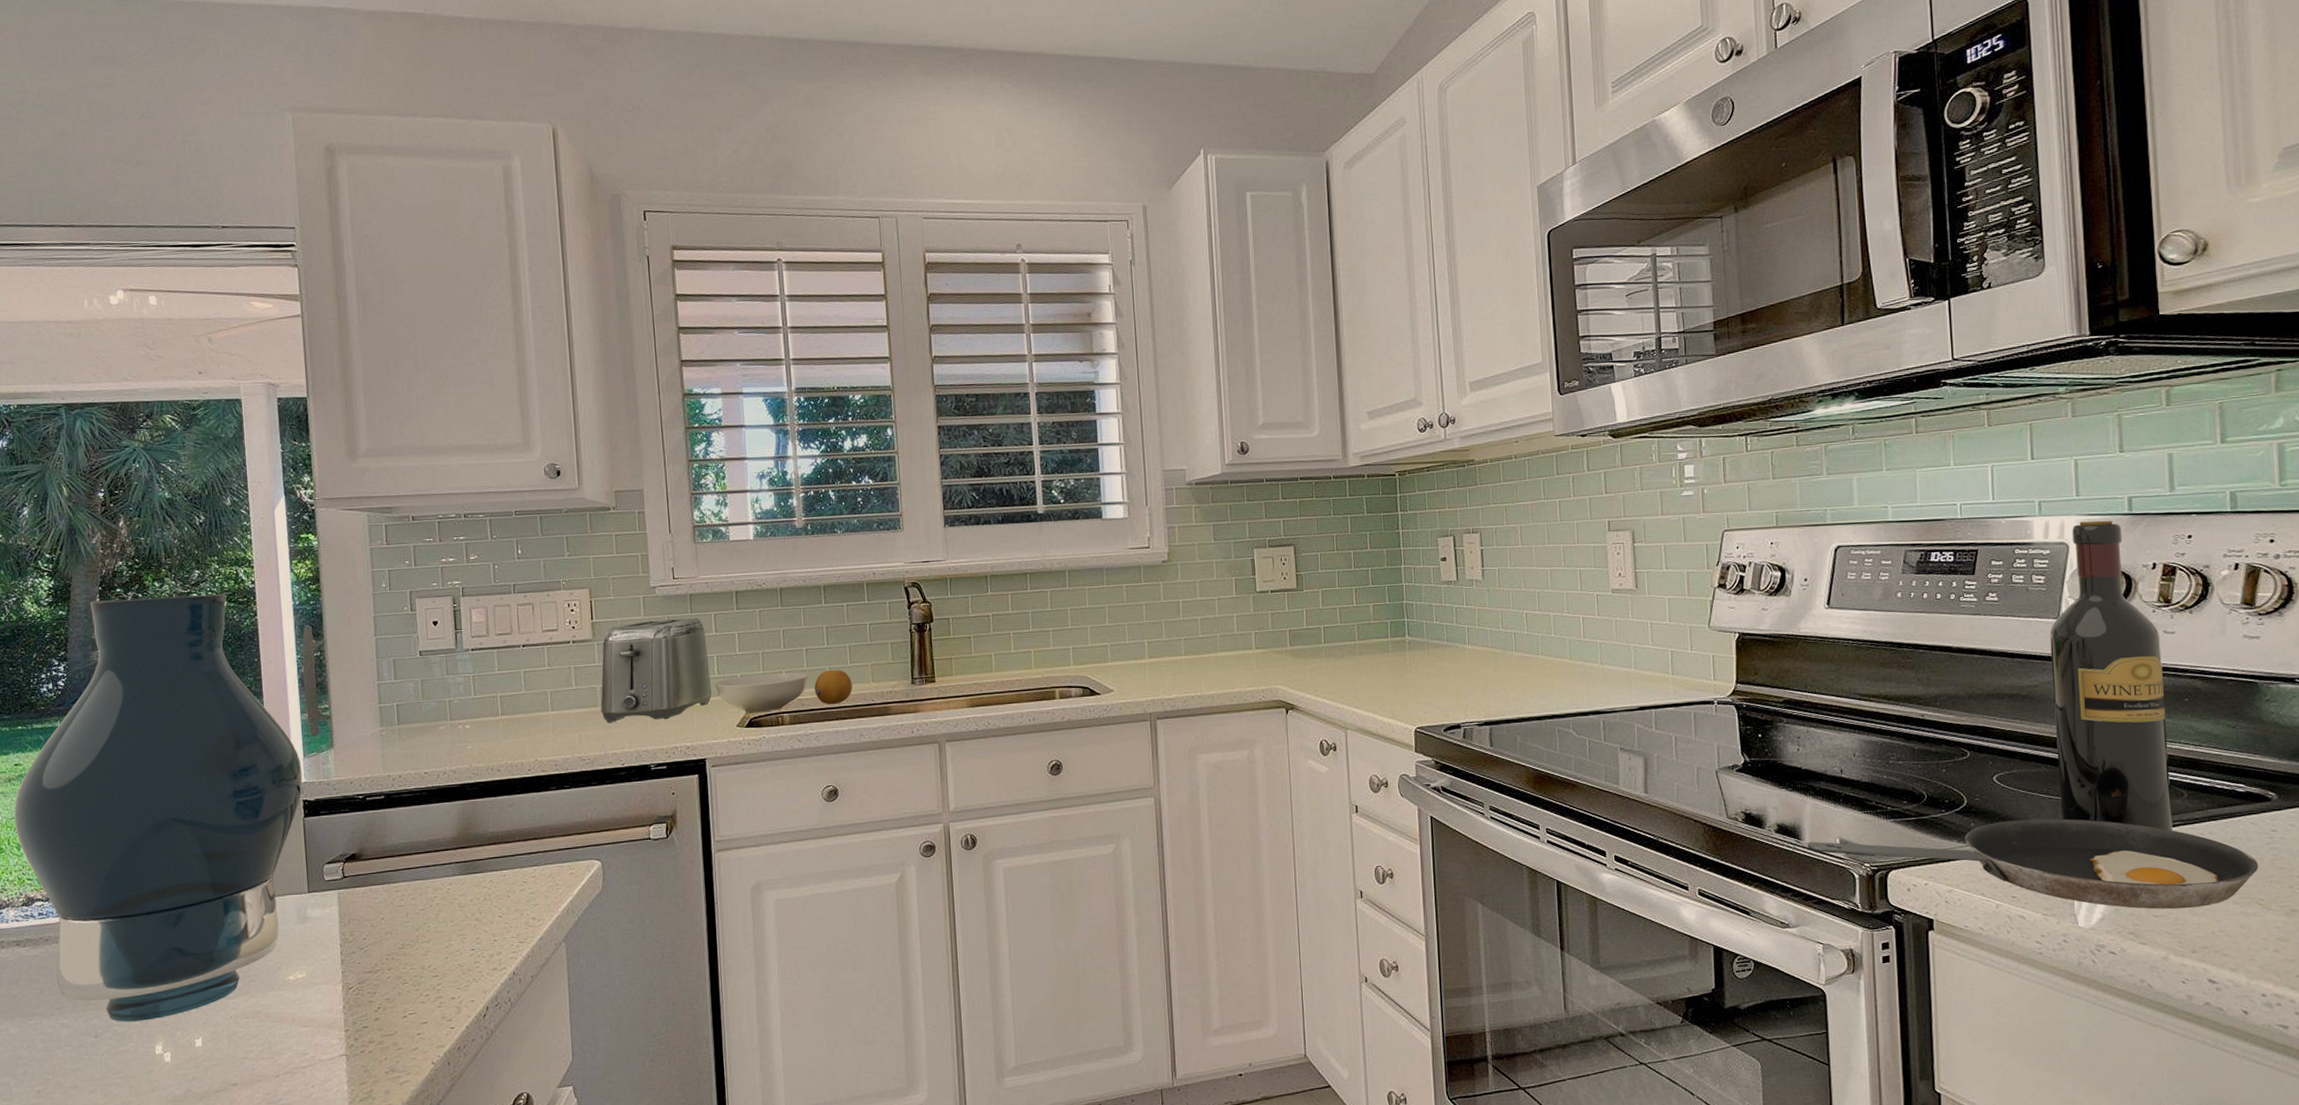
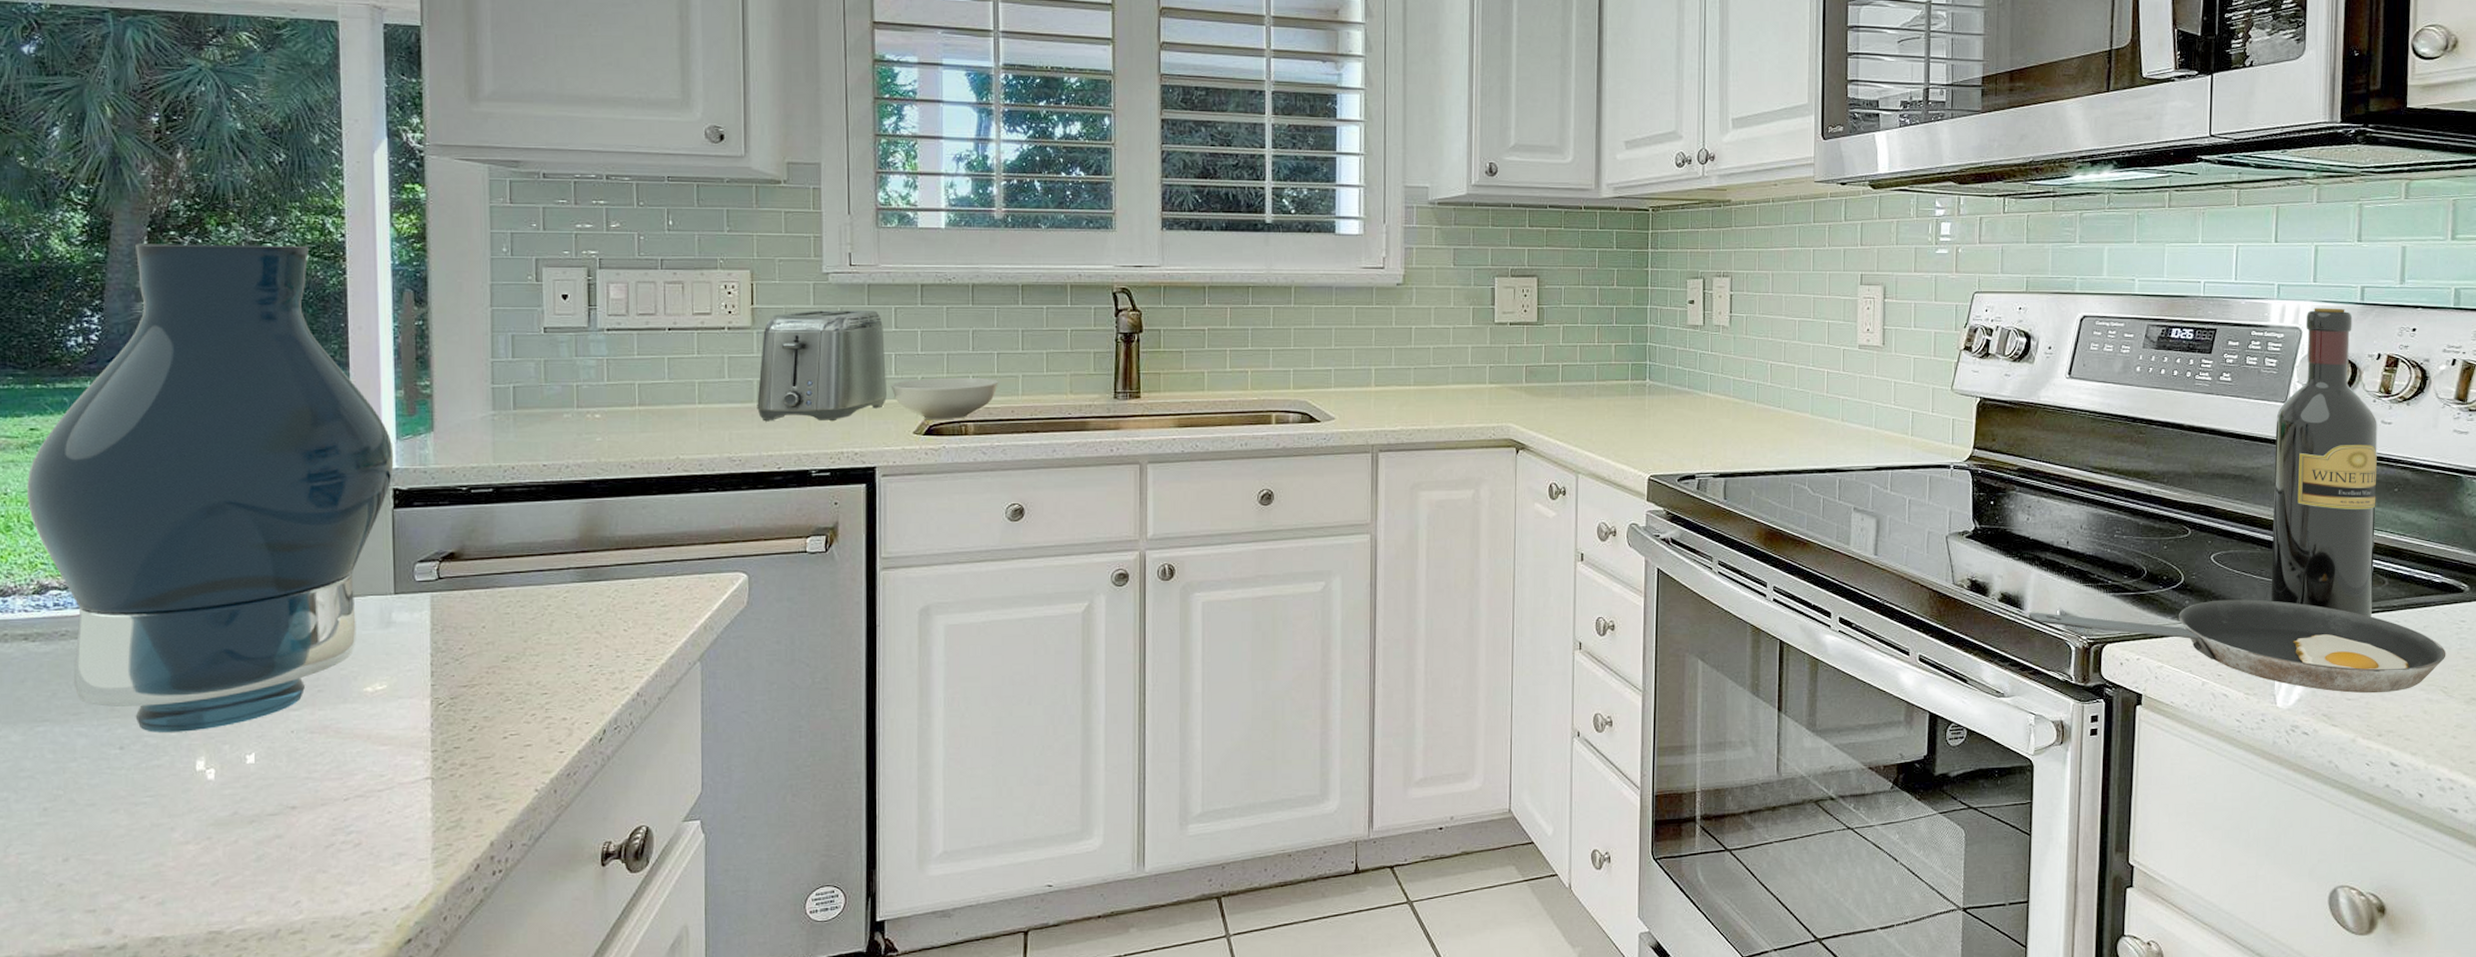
fruit: present [814,669,852,705] -> none [1005,377,1047,416]

